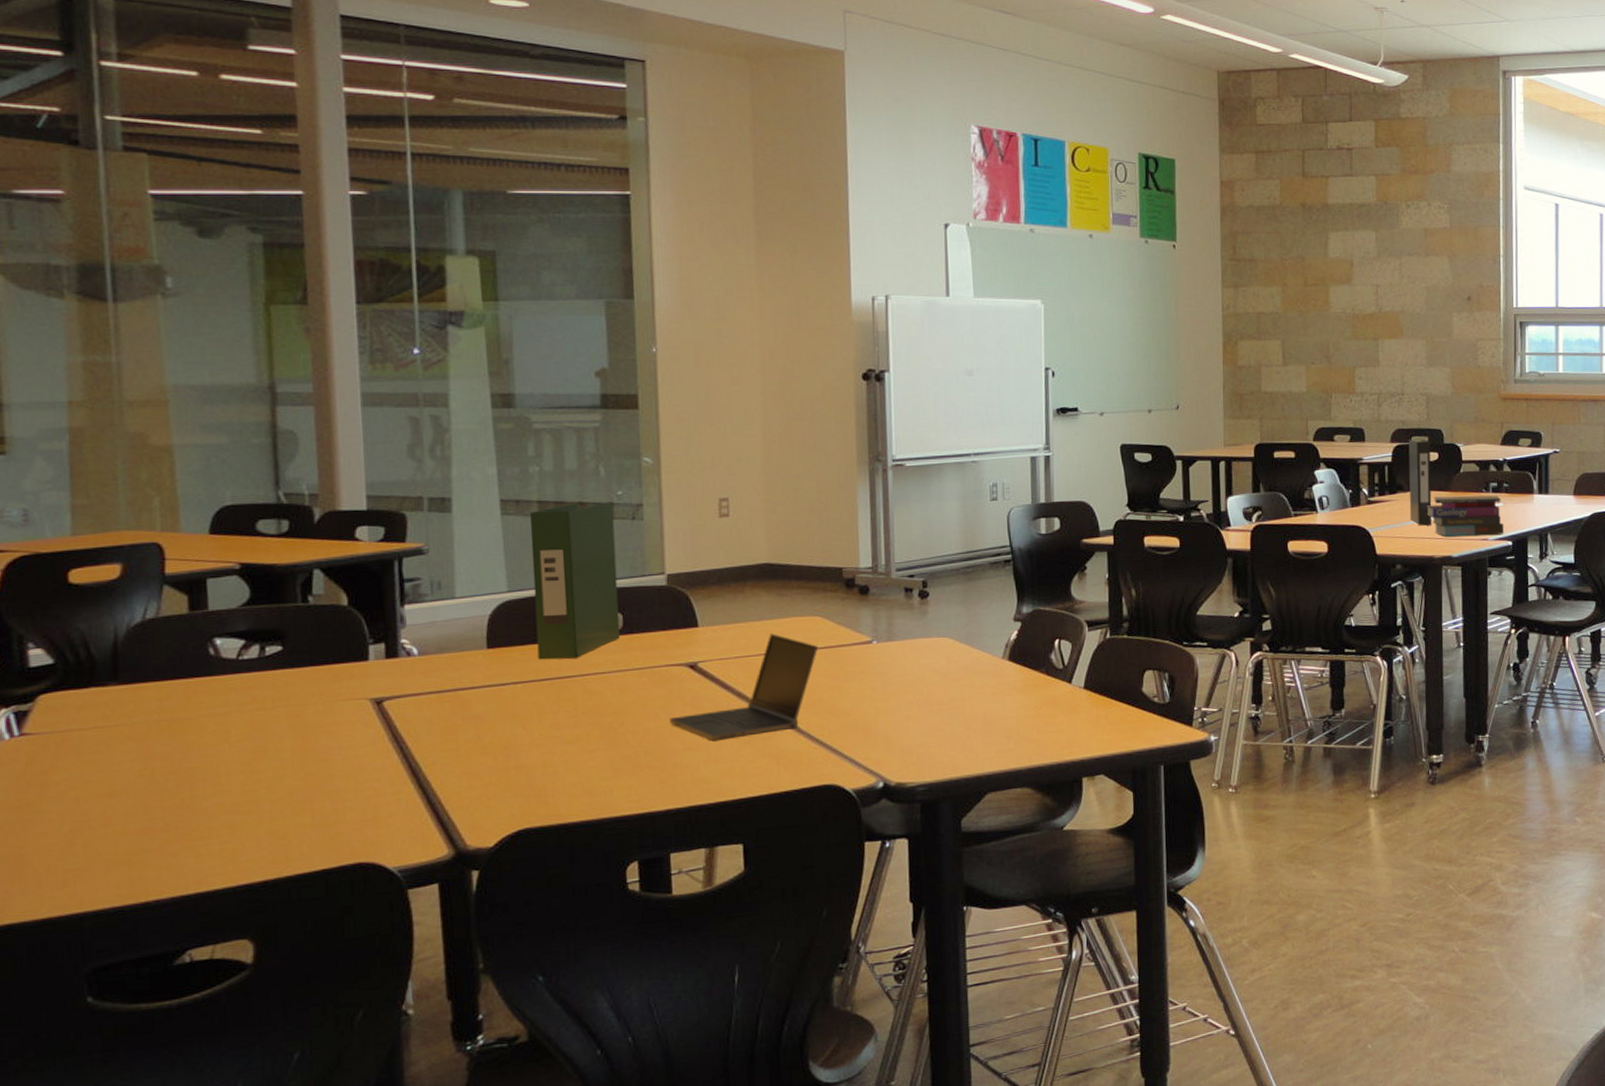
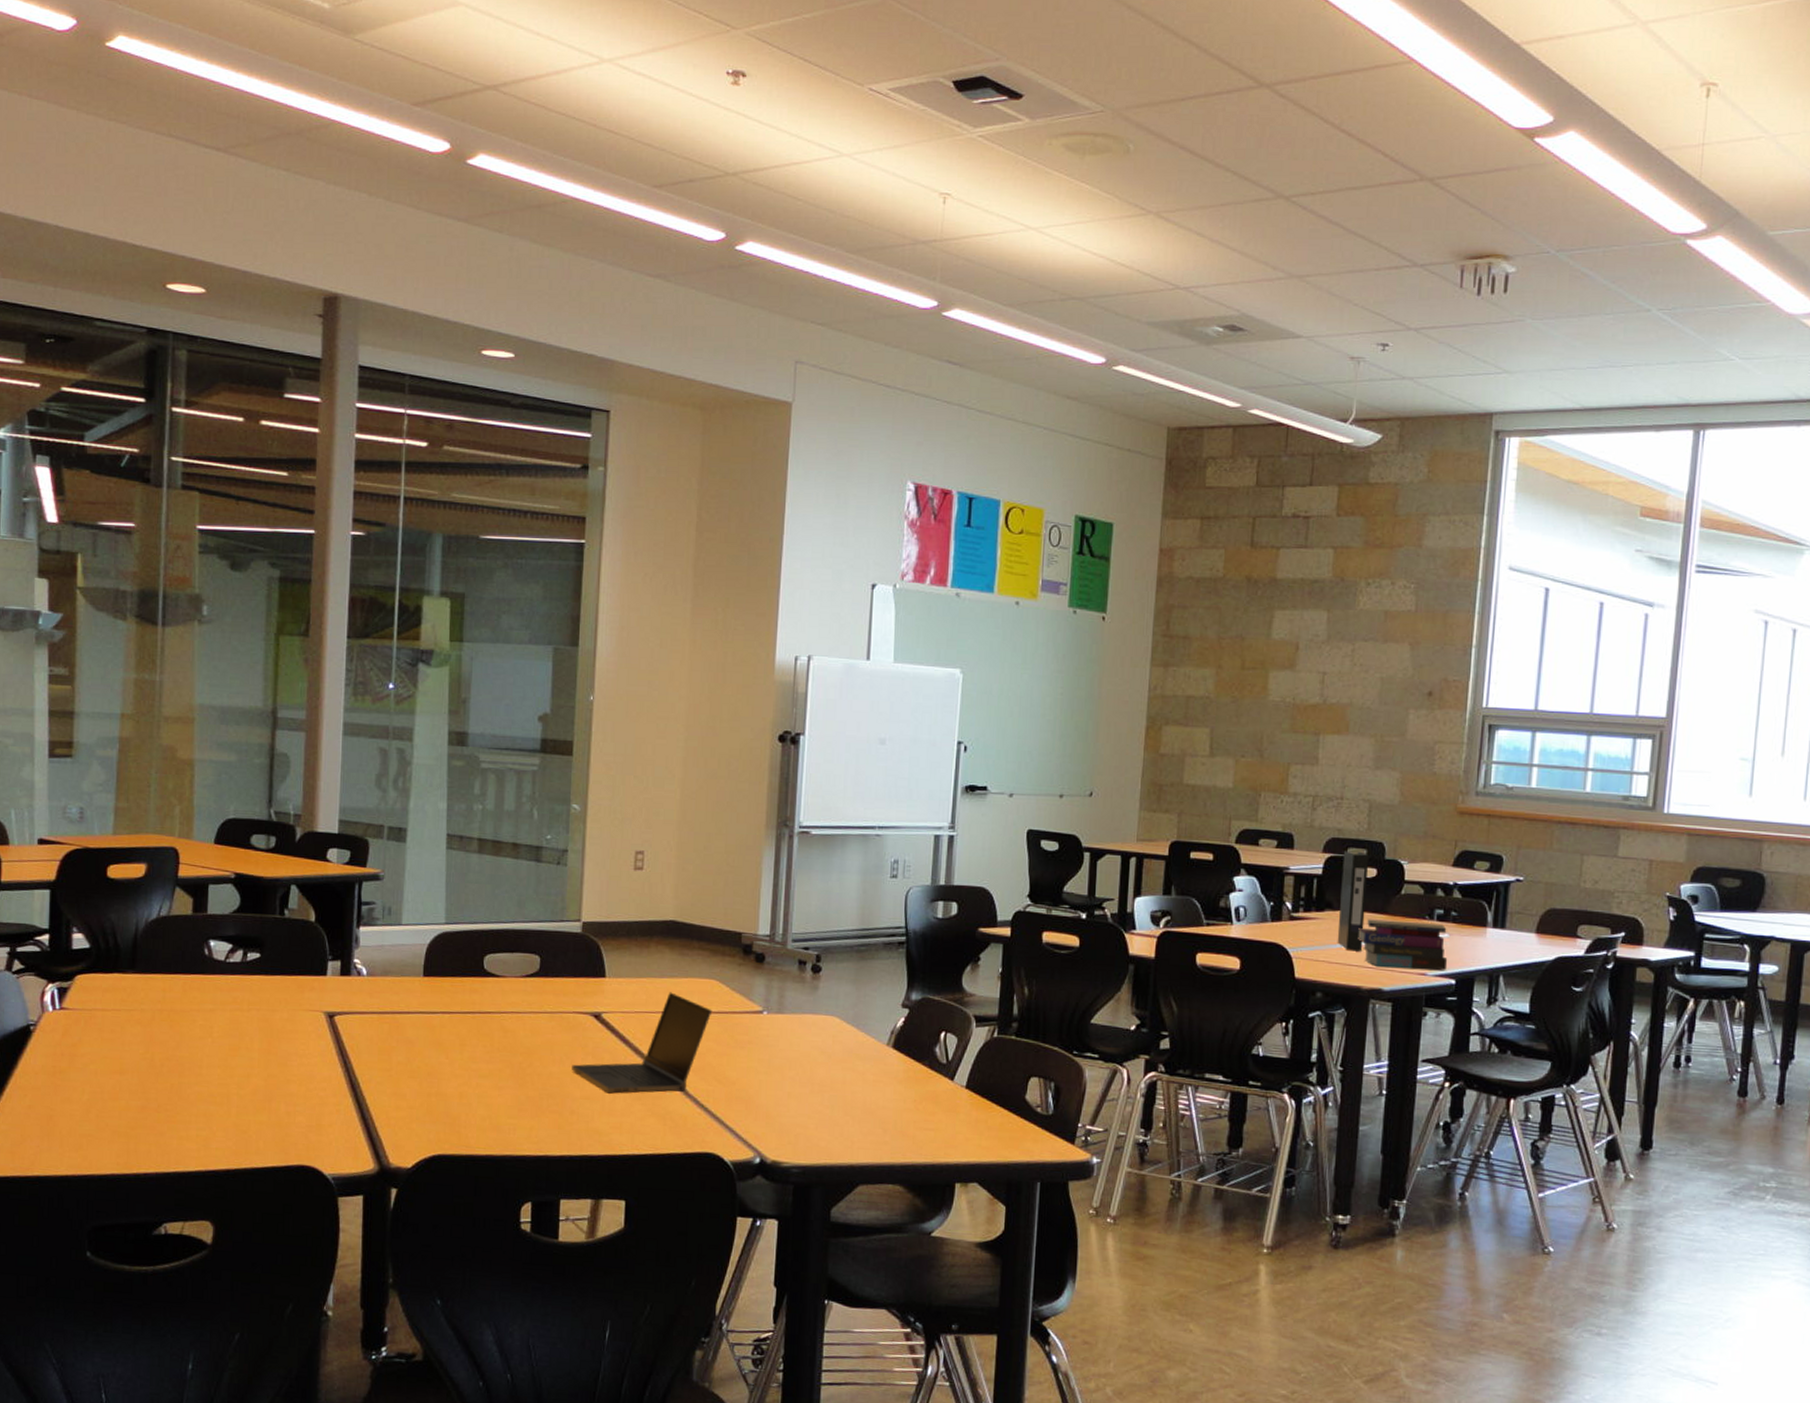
binder: present [529,502,621,660] -> none [465,843,542,995]

